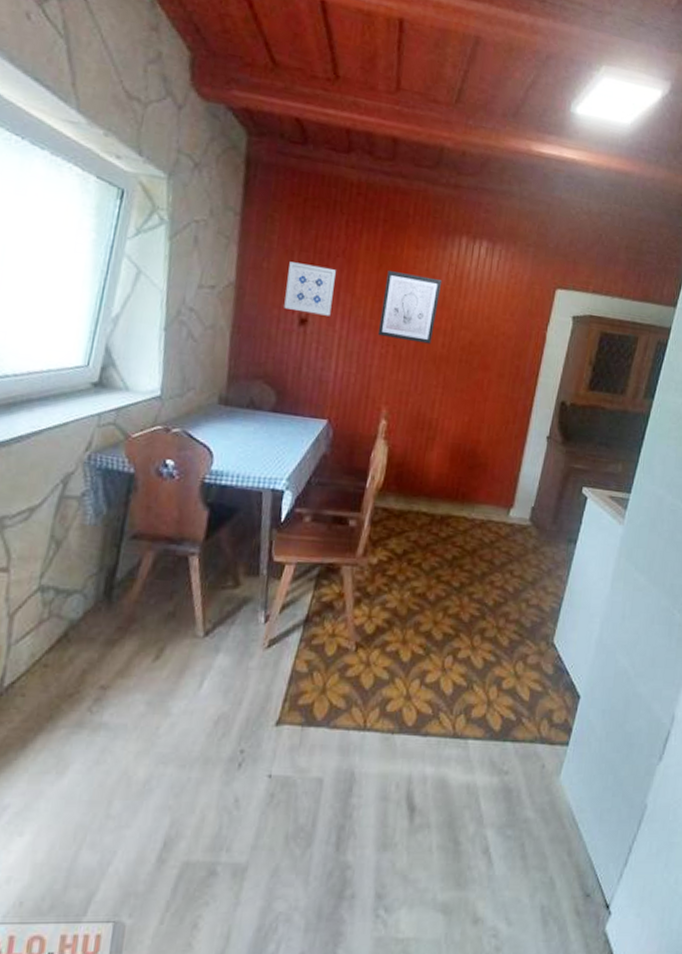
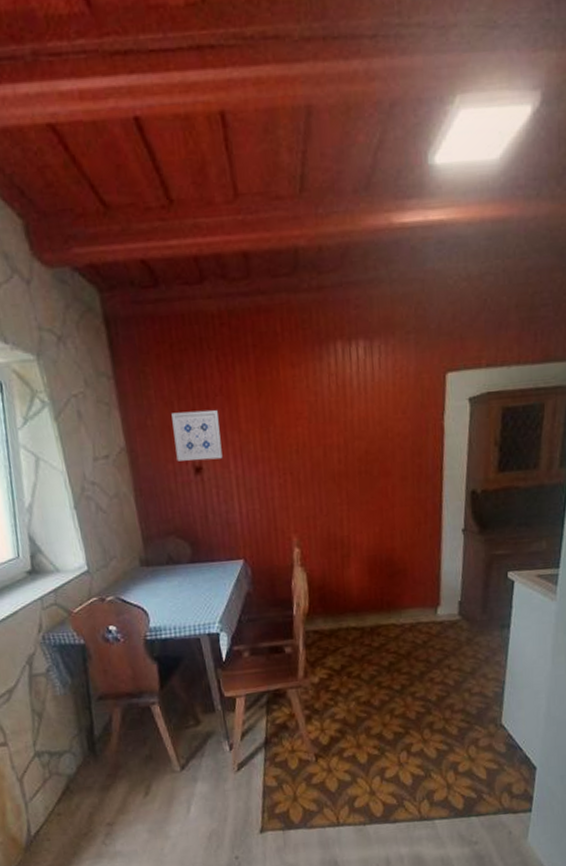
wall art: present [377,271,443,344] -> none [268,393,327,467]

